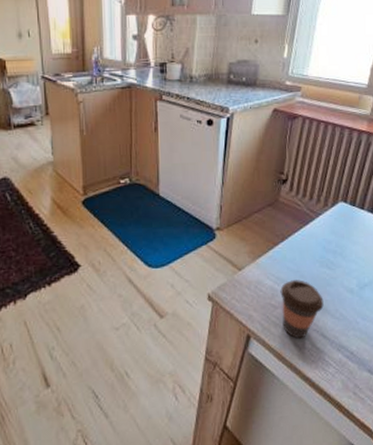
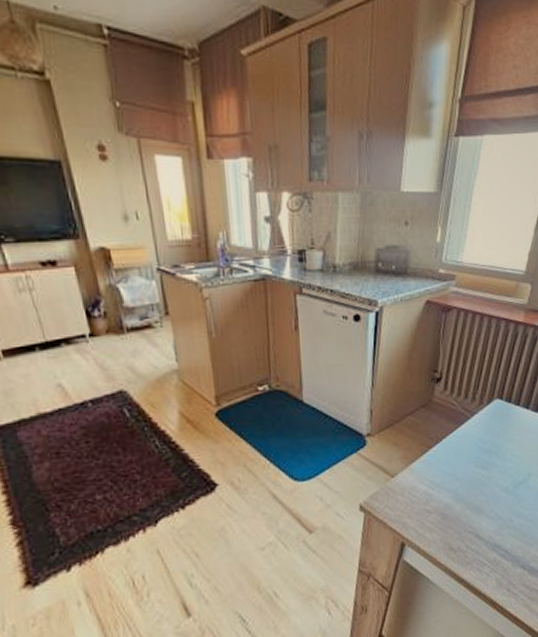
coffee cup: present [280,280,324,339] -> none [435,482,479,542]

